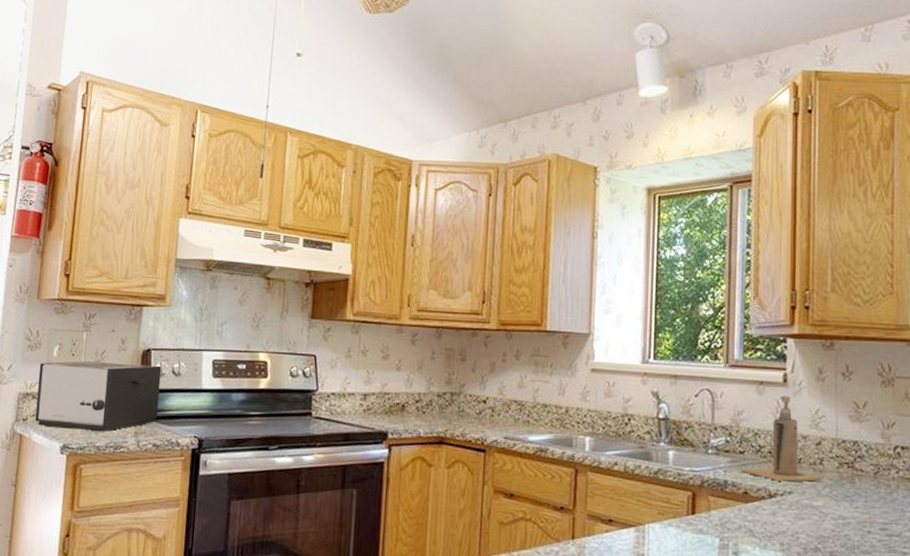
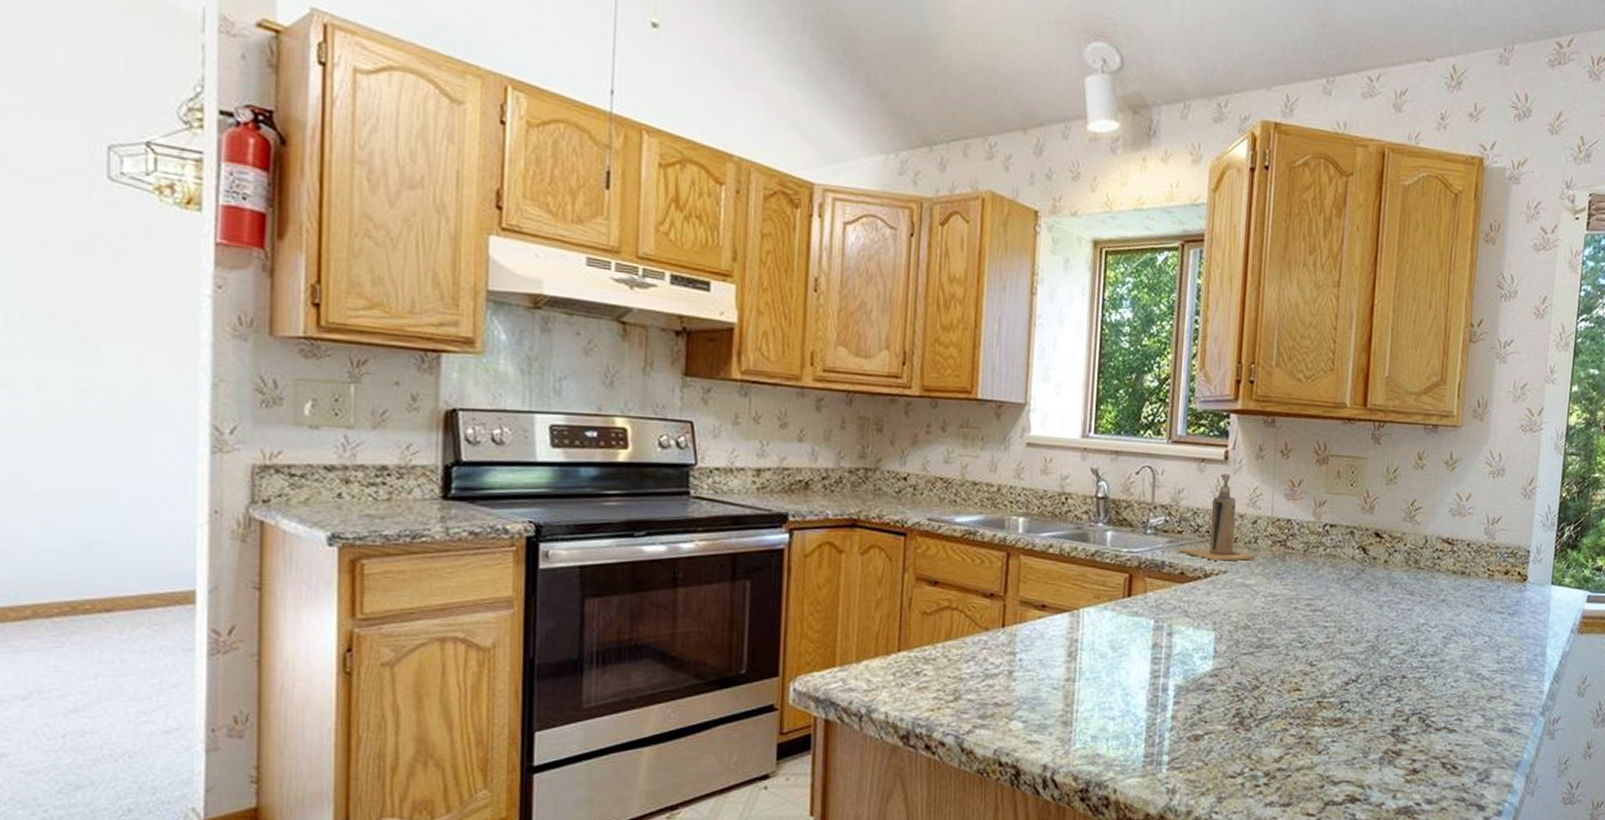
toaster: present [35,361,162,432] -> none [282,423,475,517]

